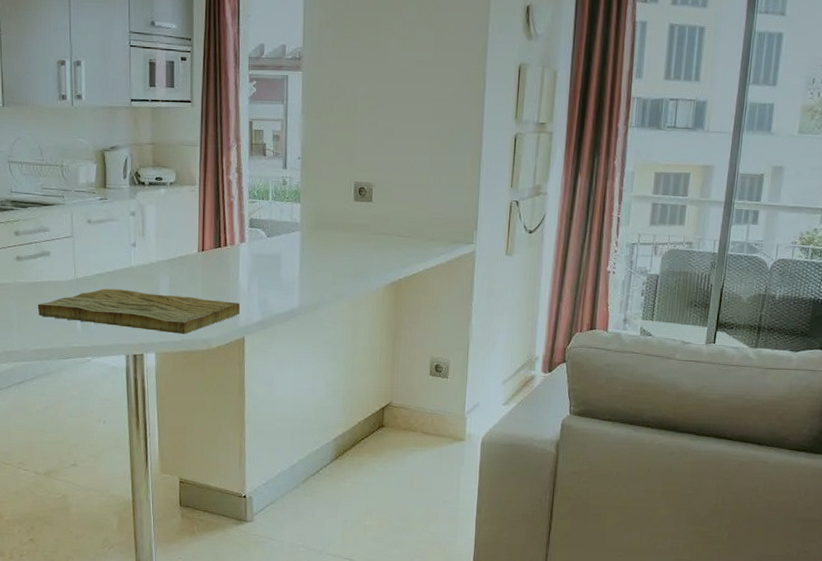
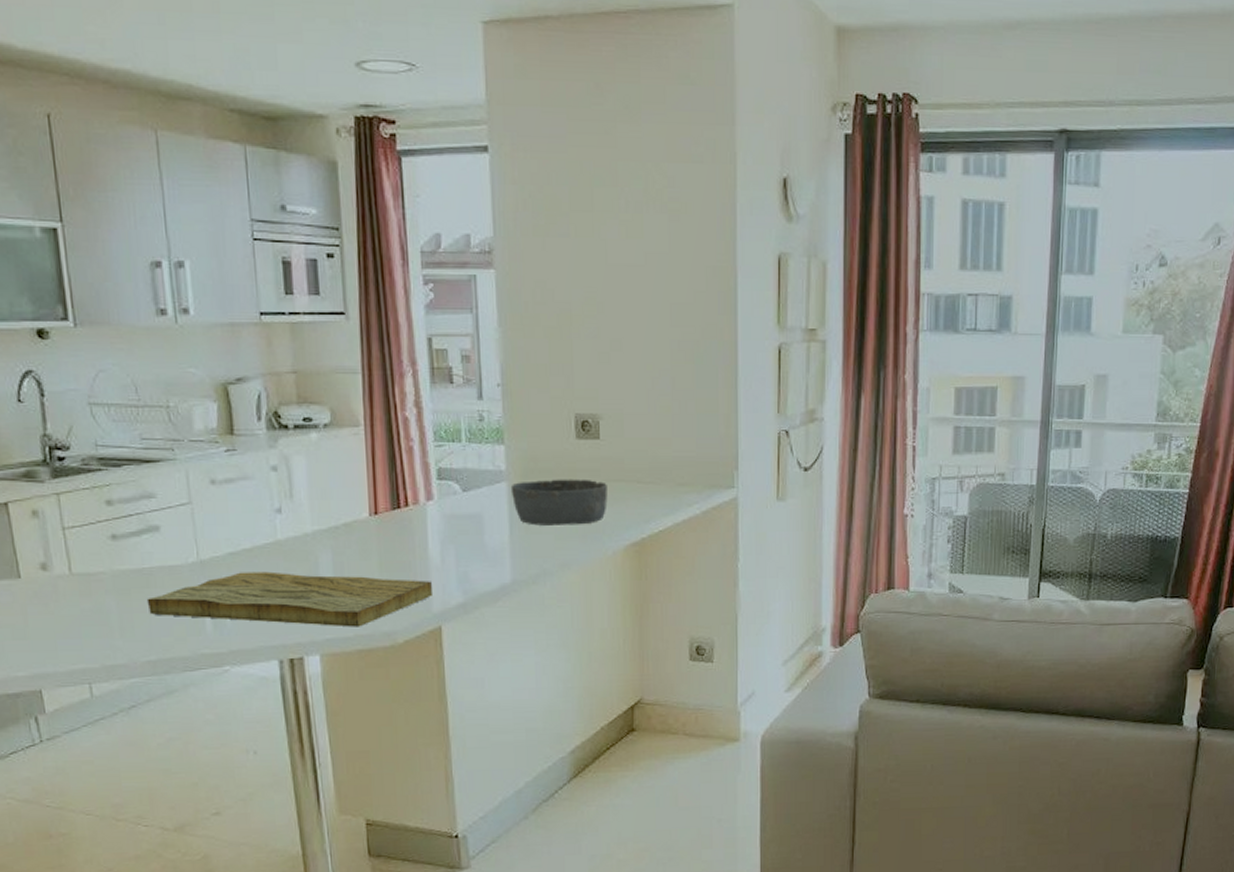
bowl: none [302,230,375,267] -> present [510,479,608,526]

